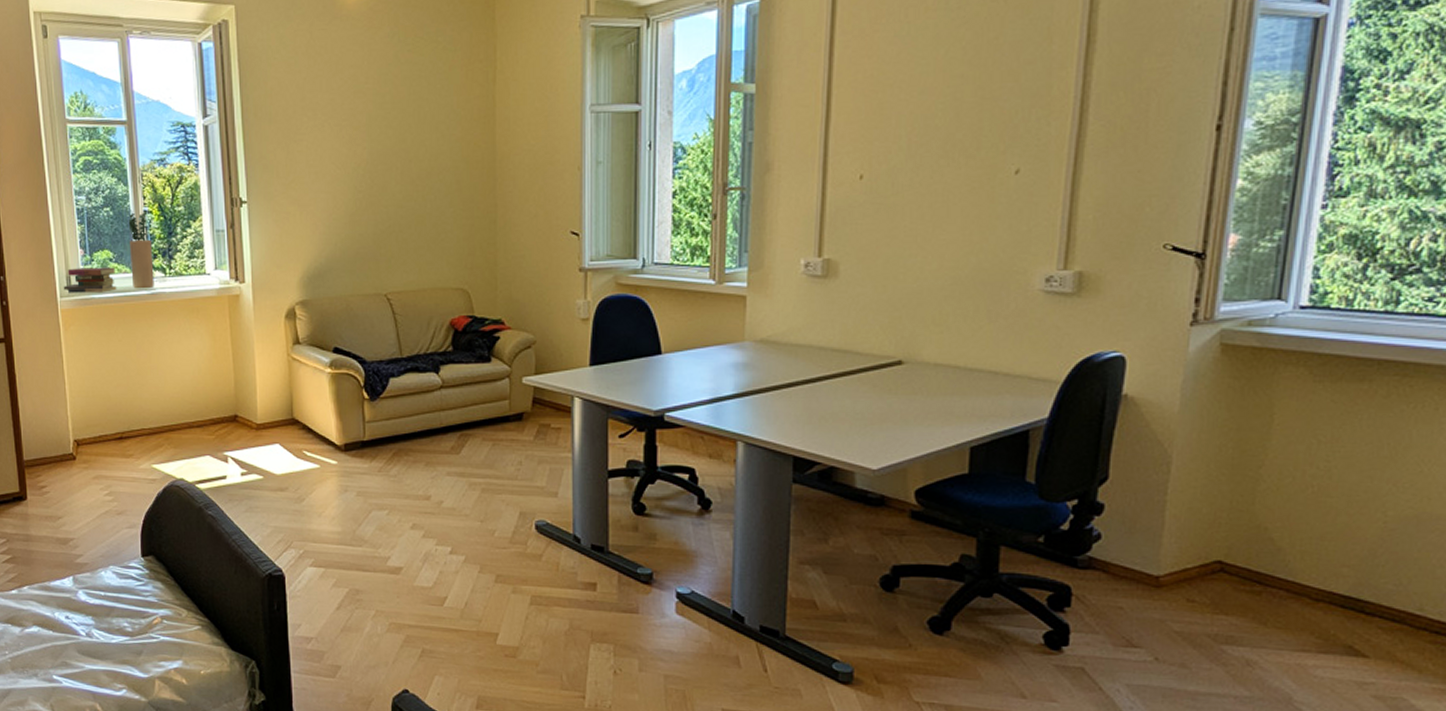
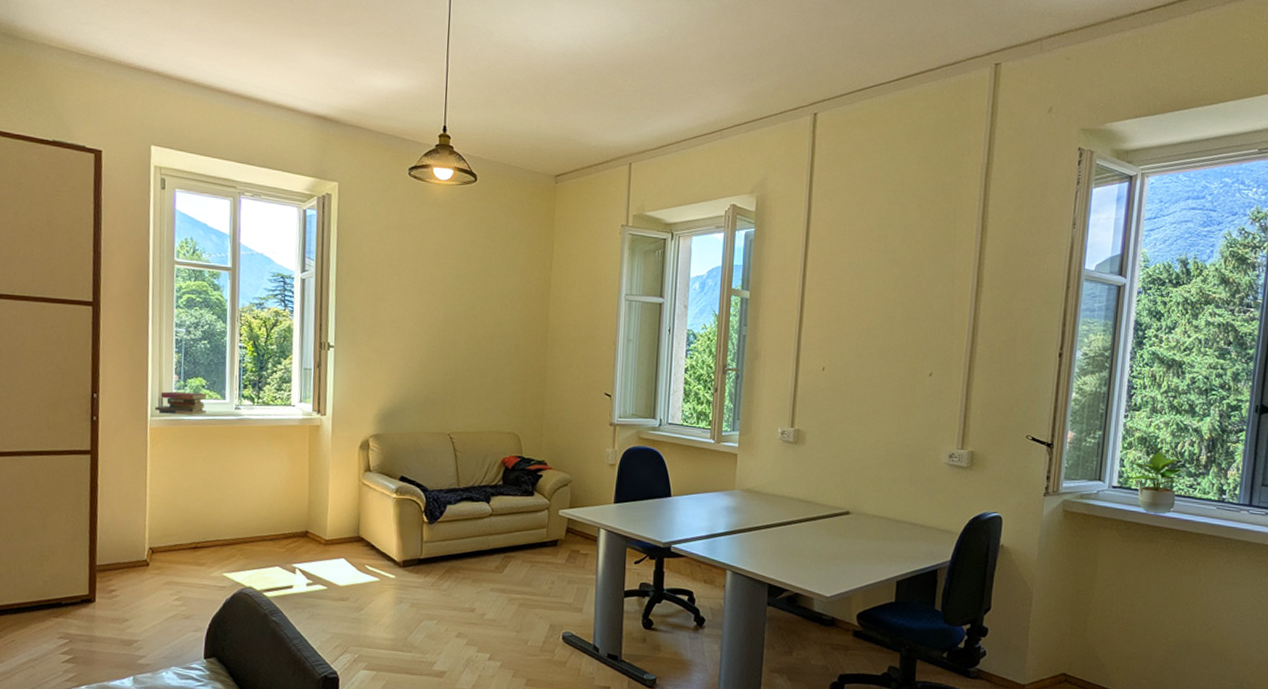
vase: present [128,207,154,289] -> none [221,343,244,415]
potted plant: none [1315,251,1419,340] -> present [1122,450,1183,514]

